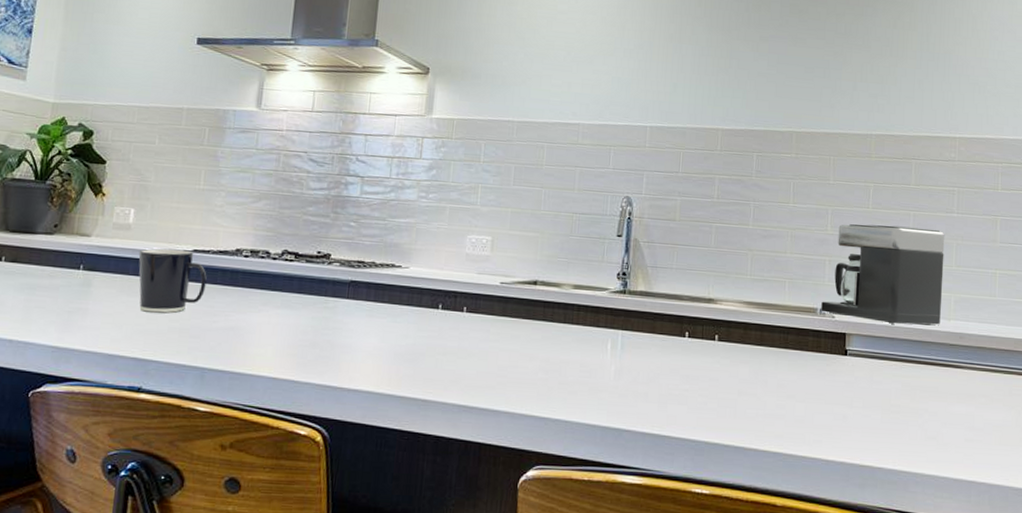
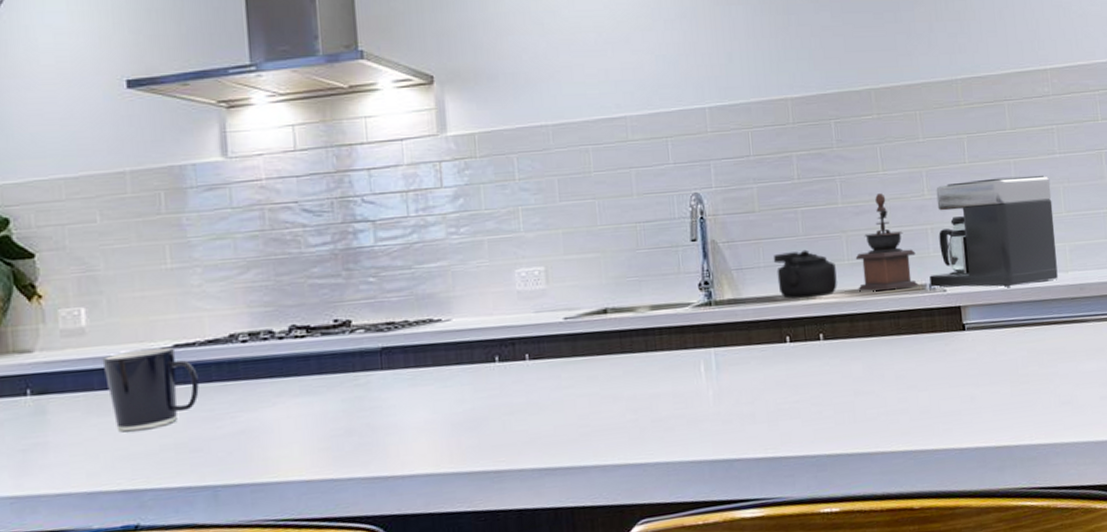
kettle: none [684,259,739,303] -> present [773,249,837,299]
coffee grinder: none [755,222,812,309] -> present [855,193,919,291]

